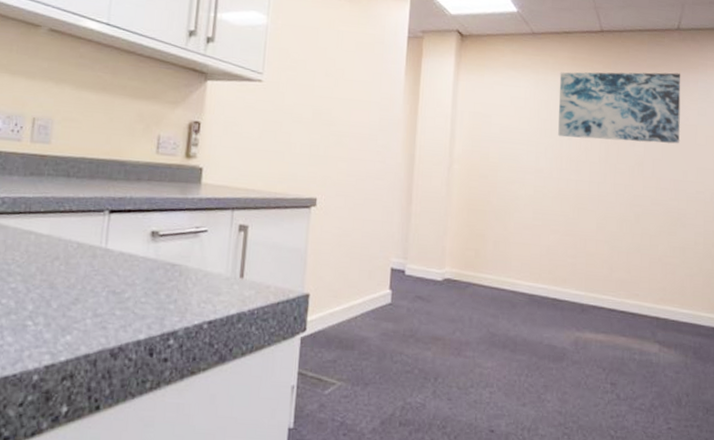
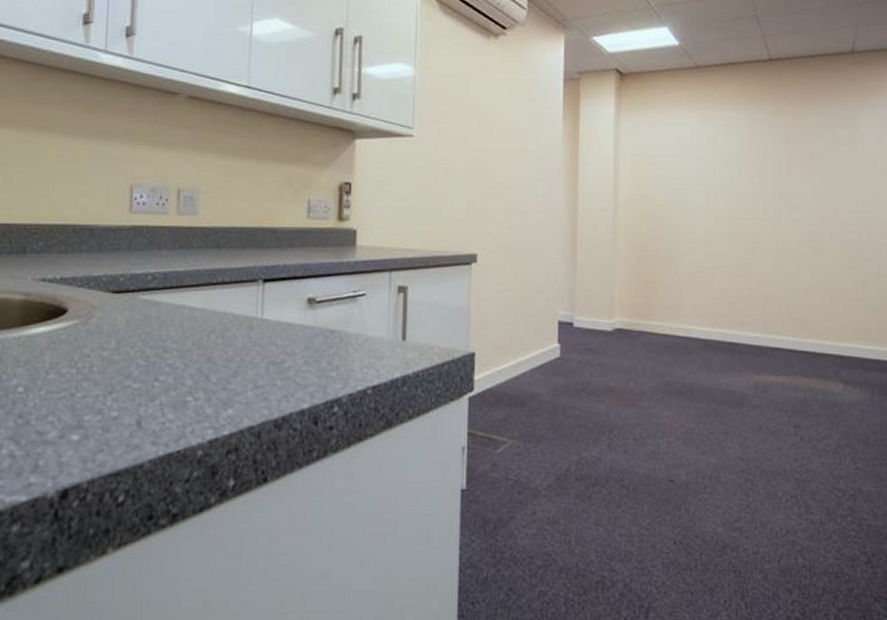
wall art: present [558,72,681,144] -> none [727,98,858,175]

